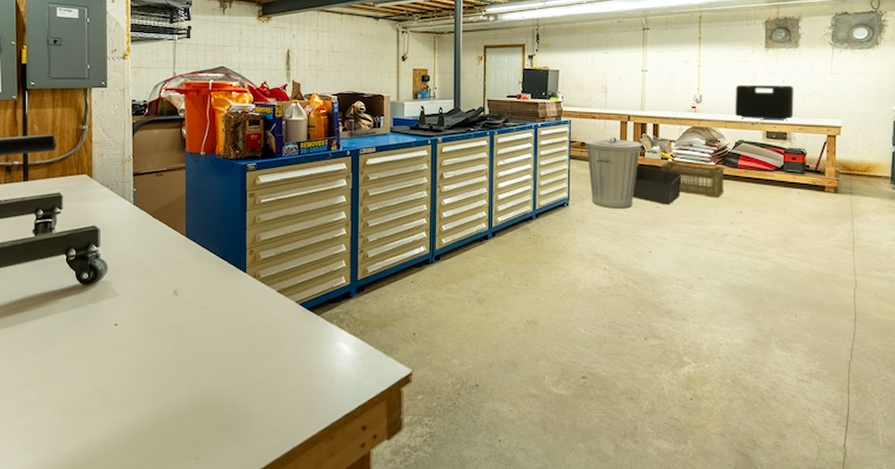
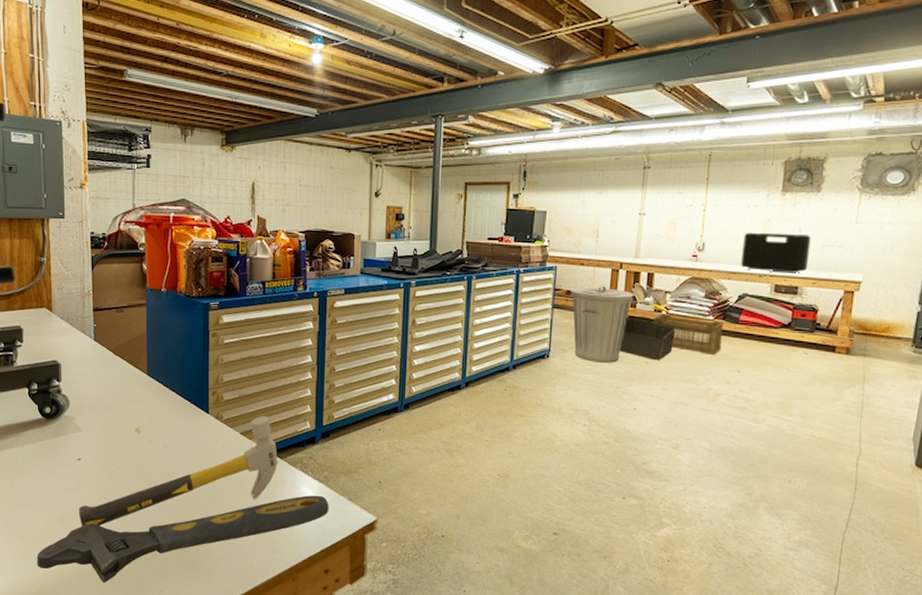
wrench: none [70,350,365,453] -> present [37,495,329,584]
claw hammer: none [114,273,314,394] -> present [78,416,278,527]

